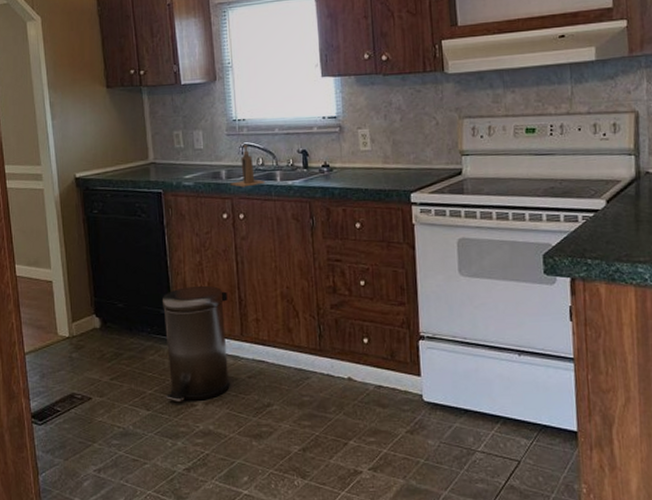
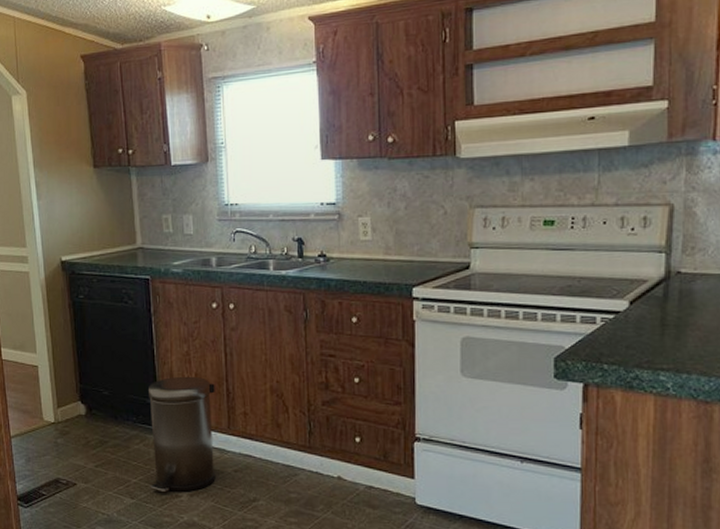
soap dispenser: present [230,145,265,187] -> none [221,231,258,276]

